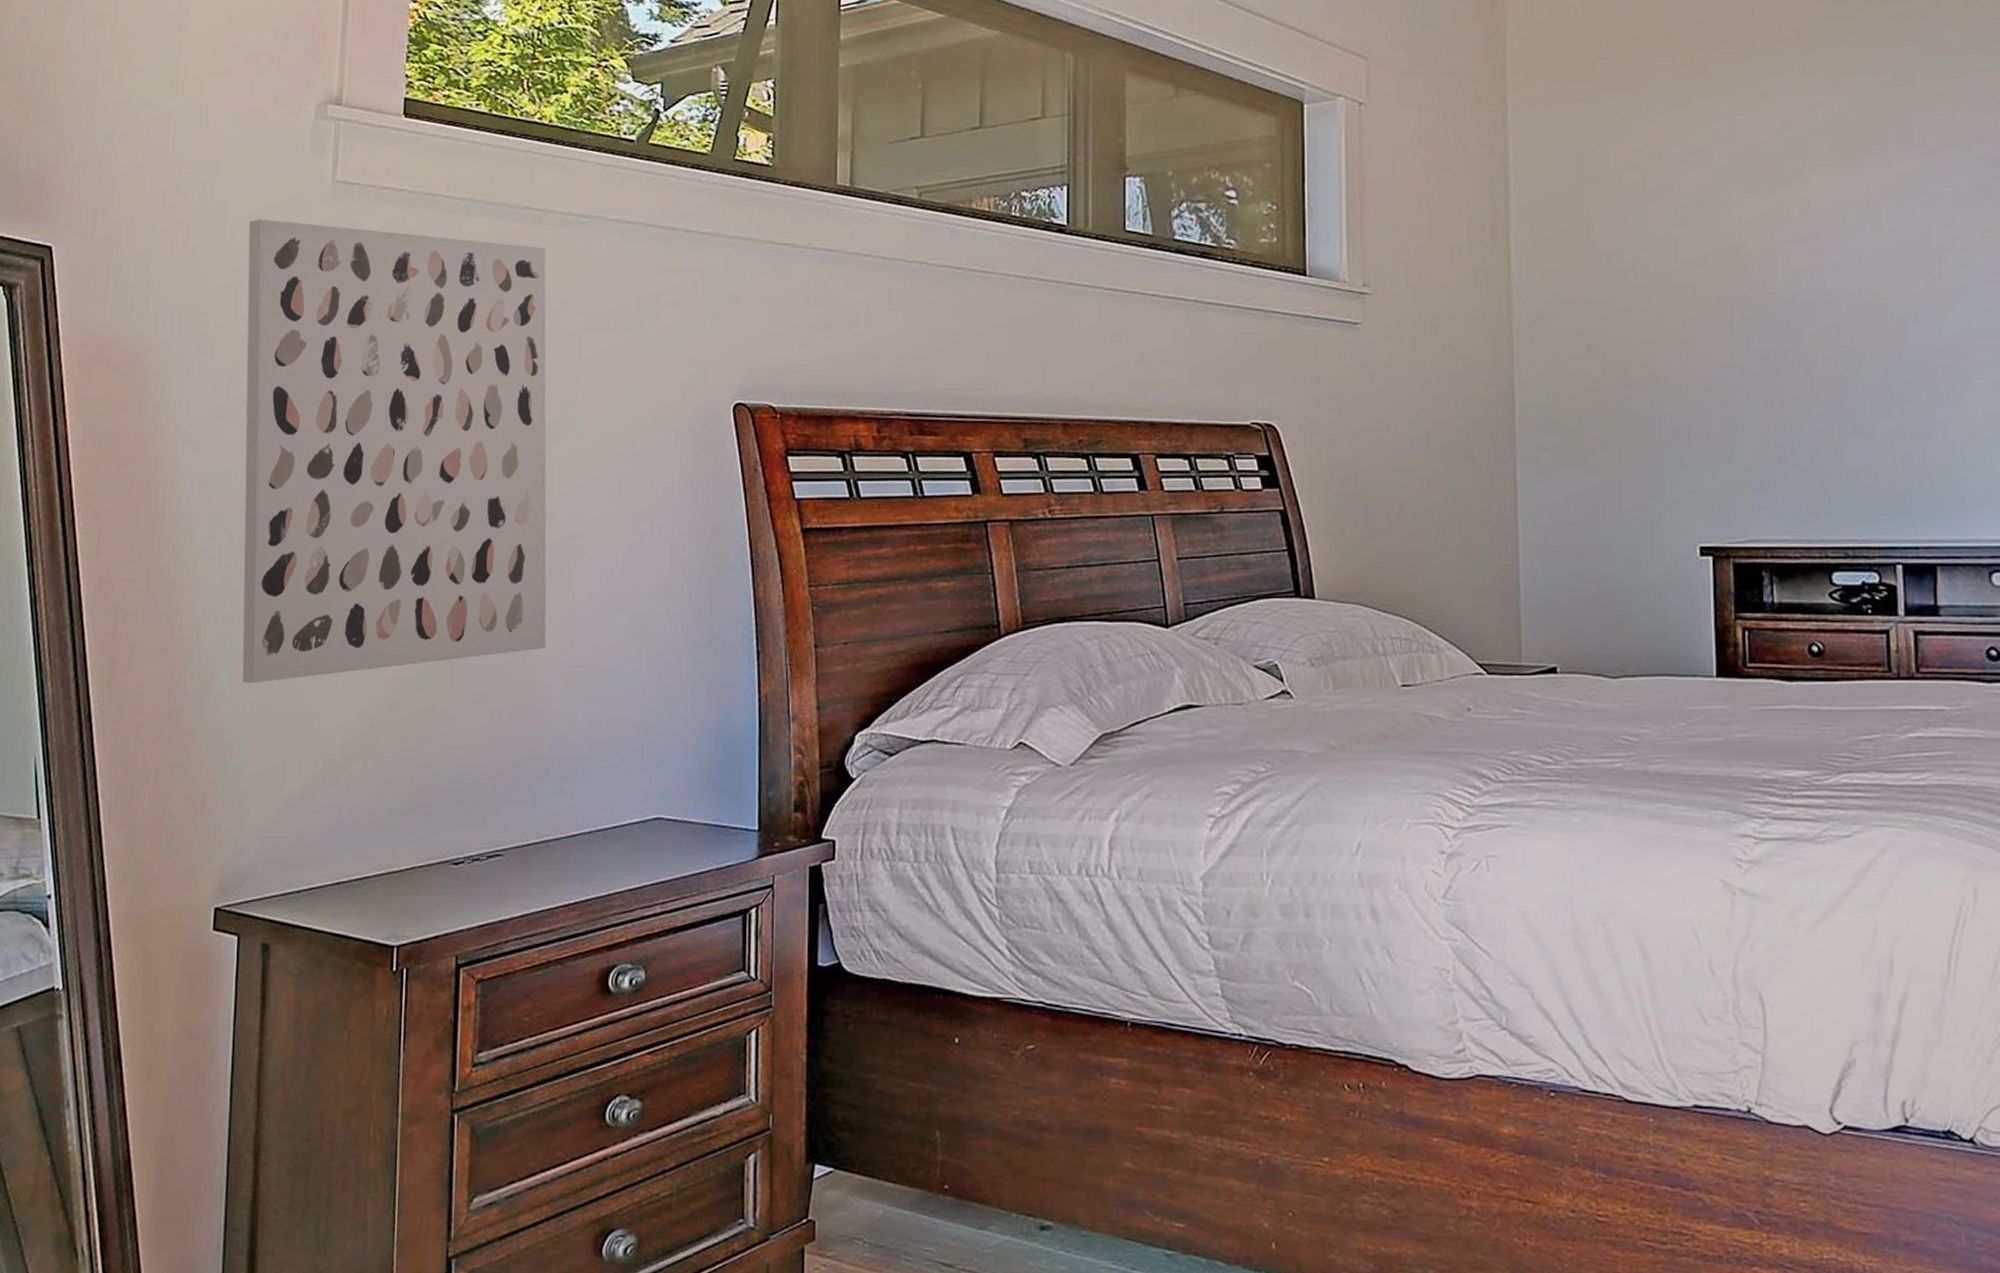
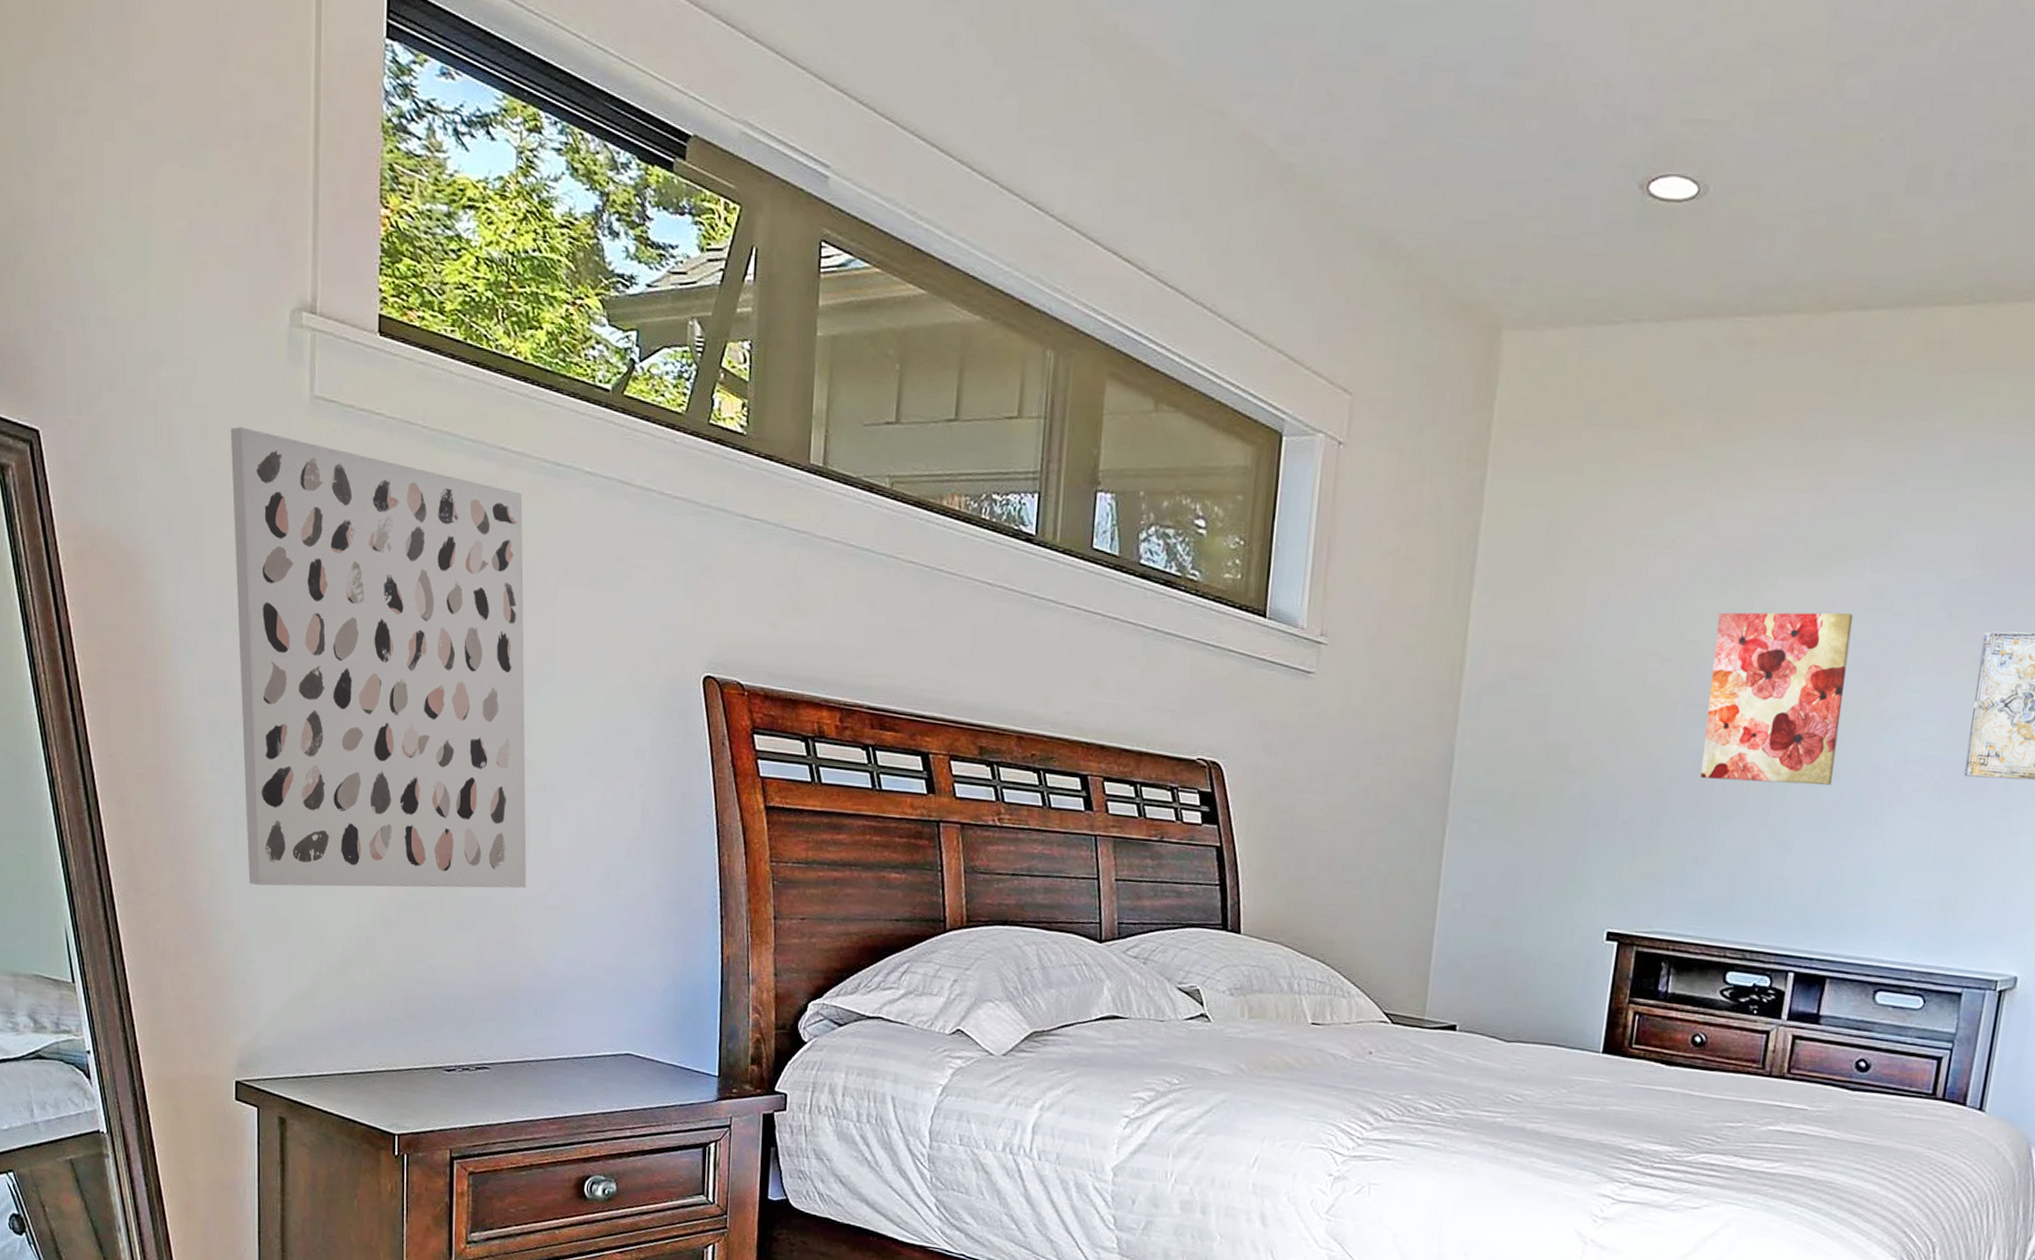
wall art: none [1758,200,1902,379] -> present [1701,612,1854,785]

